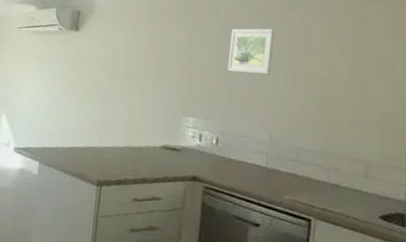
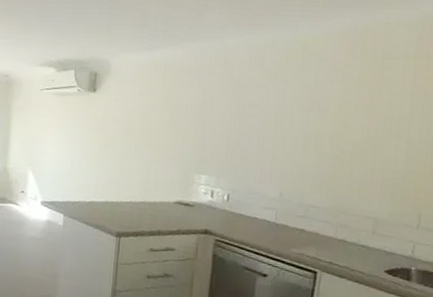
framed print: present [227,28,275,75] -> none [240,87,288,134]

